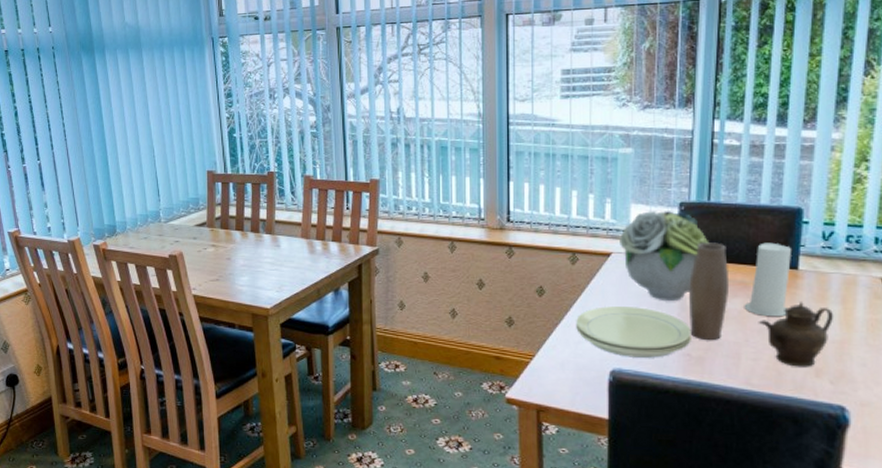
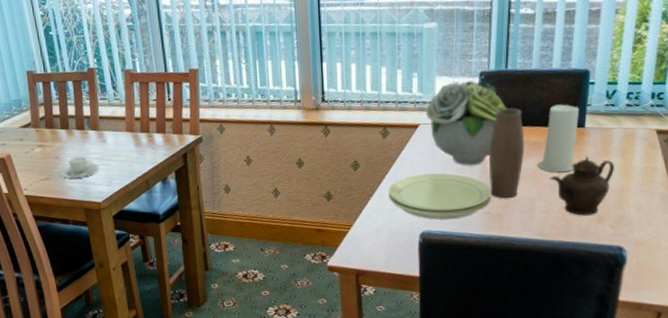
teacup: none [229,259,271,281] -> present [59,156,99,178]

